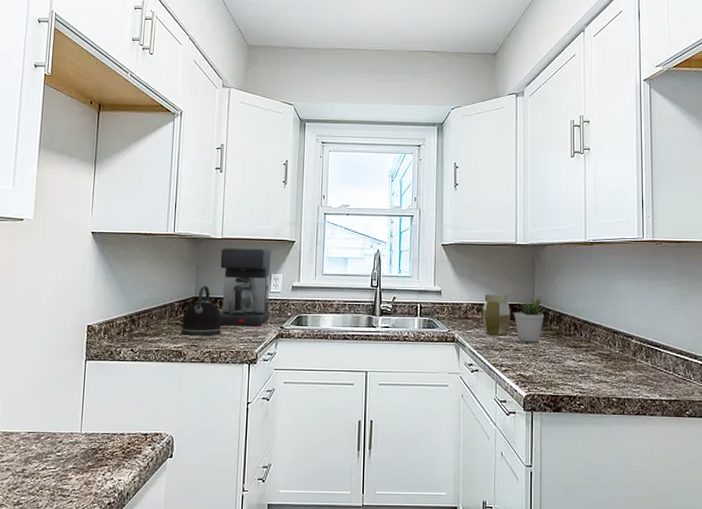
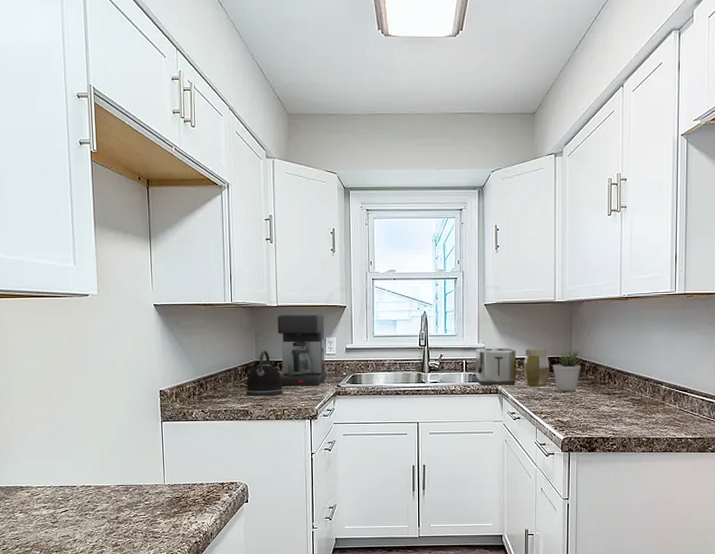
toaster: none [430,291,475,333] -> present [475,348,516,386]

